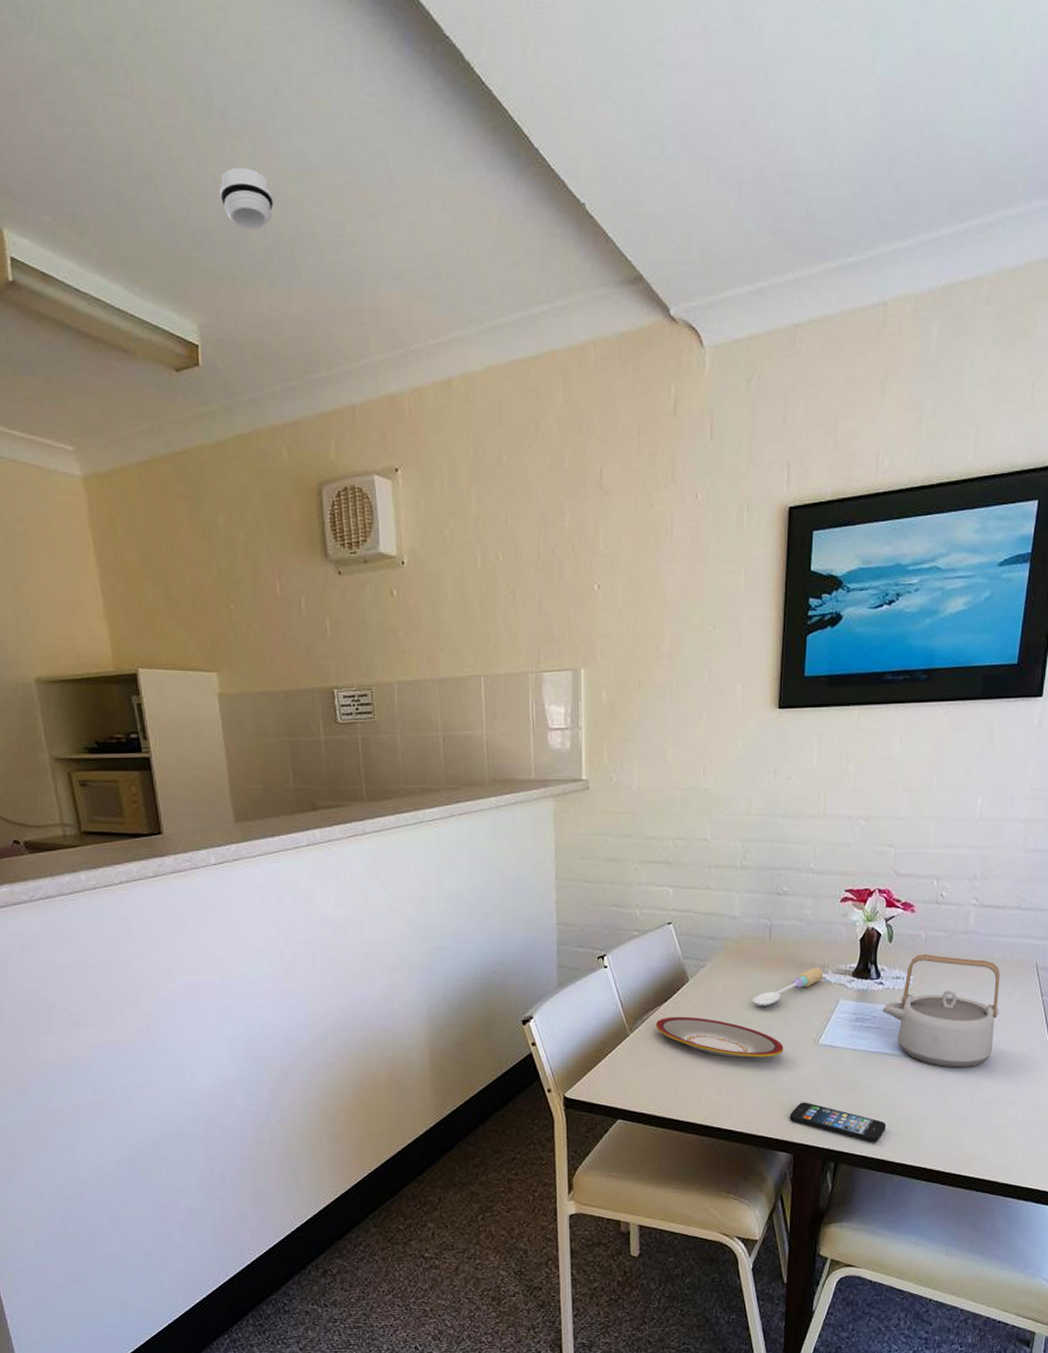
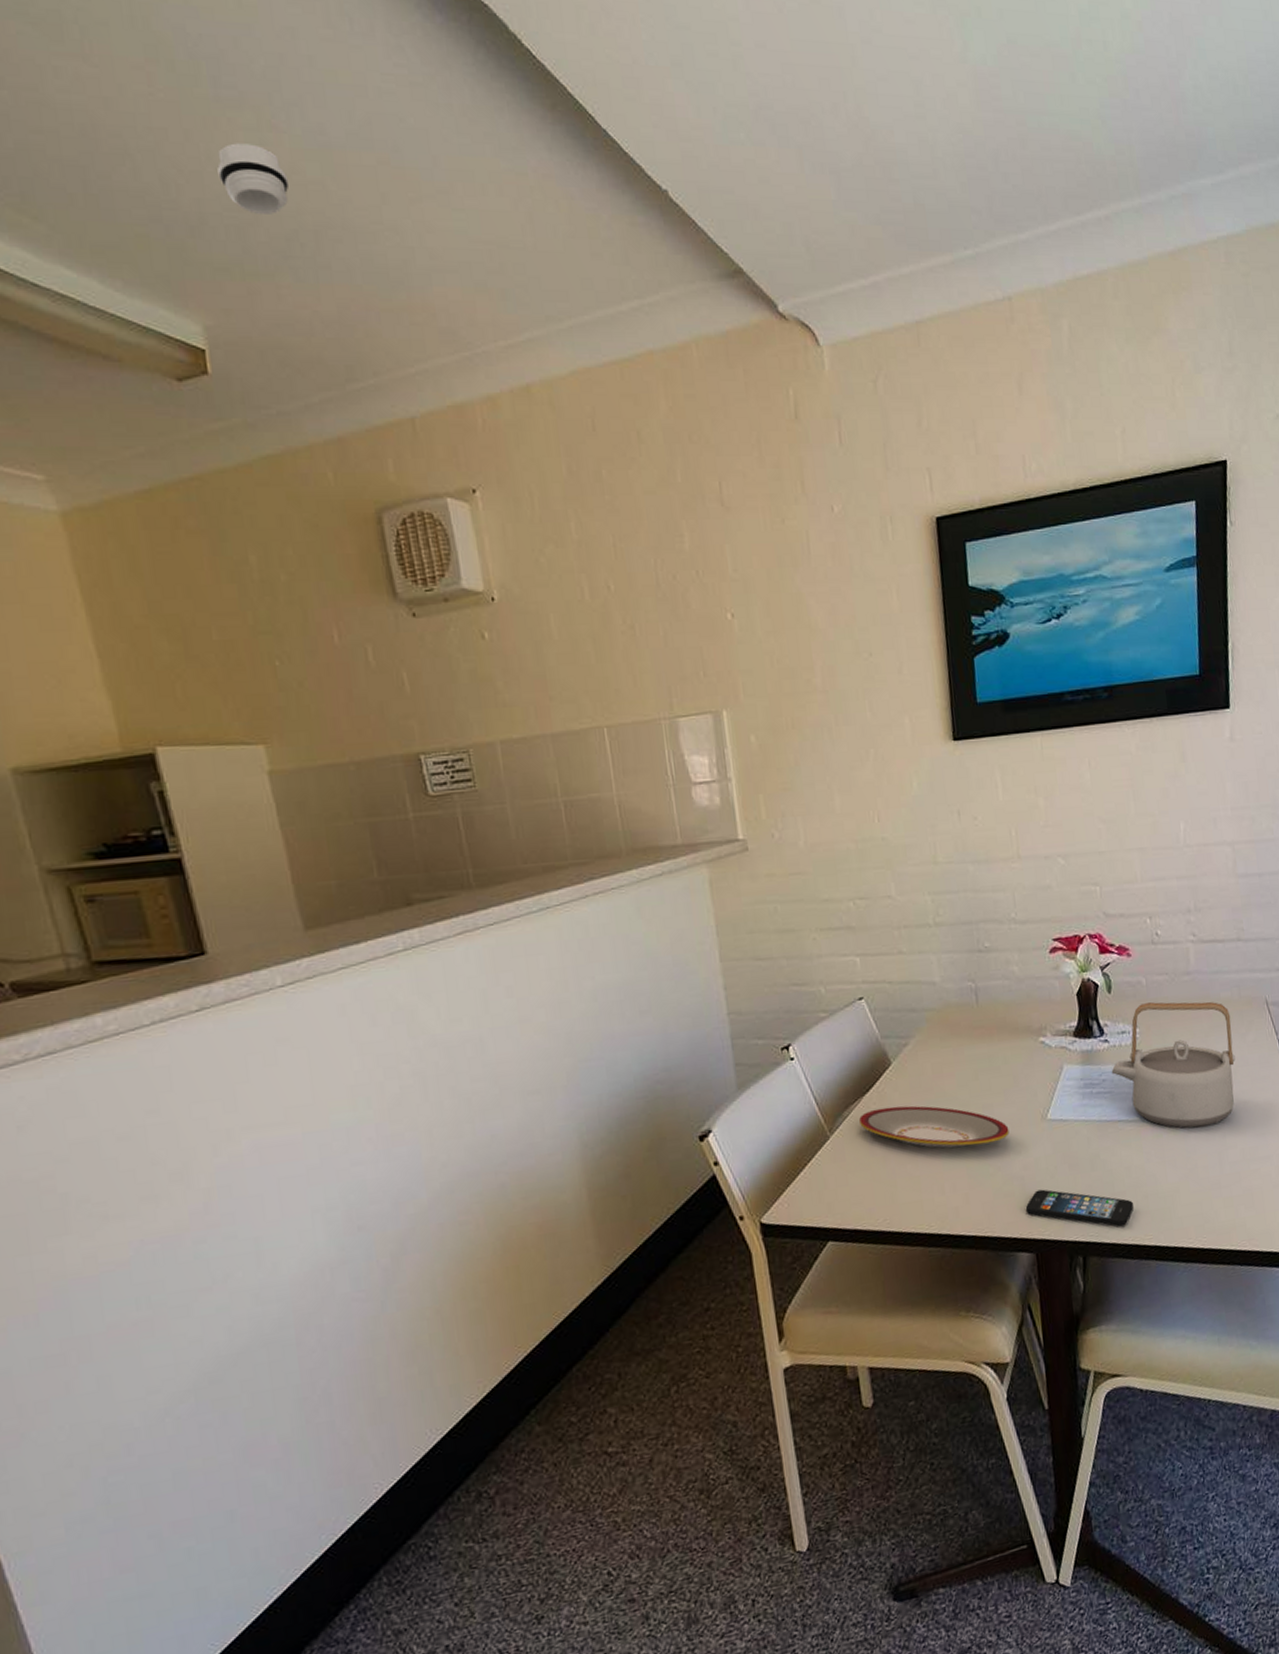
spoon: present [752,967,824,1006] -> none [966,1030,1043,1084]

